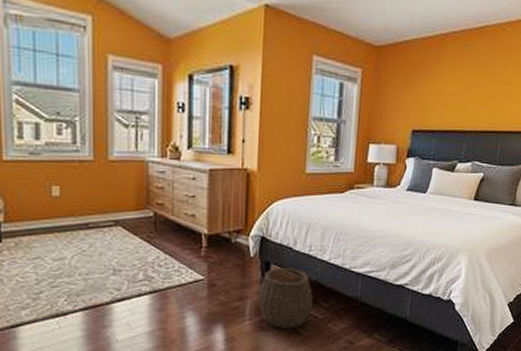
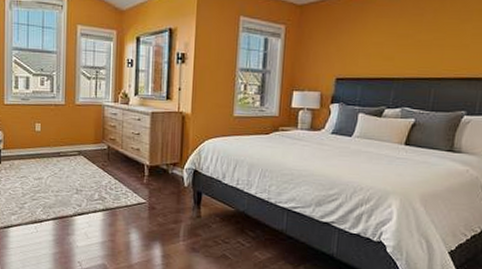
woven basket: present [258,268,313,329] -> none [191,198,240,253]

